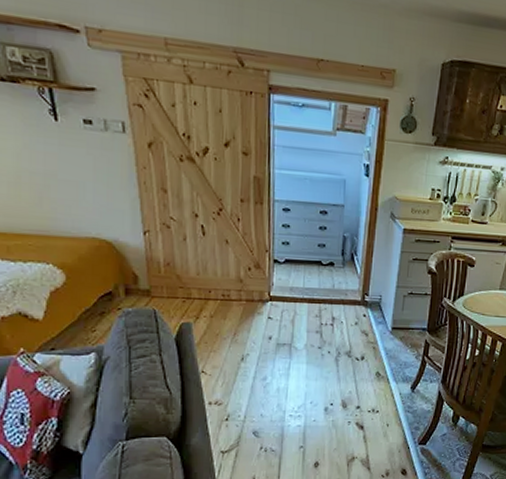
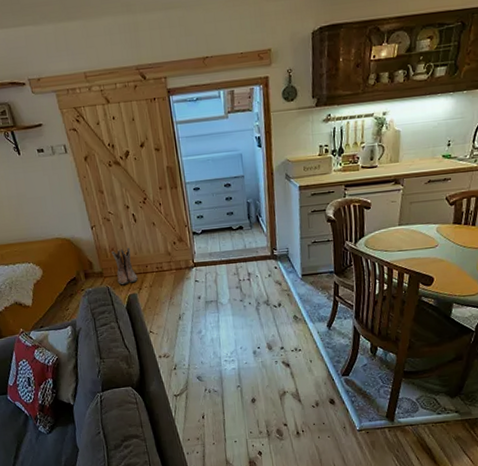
boots: none [167,264,196,309] -> present [112,247,138,284]

